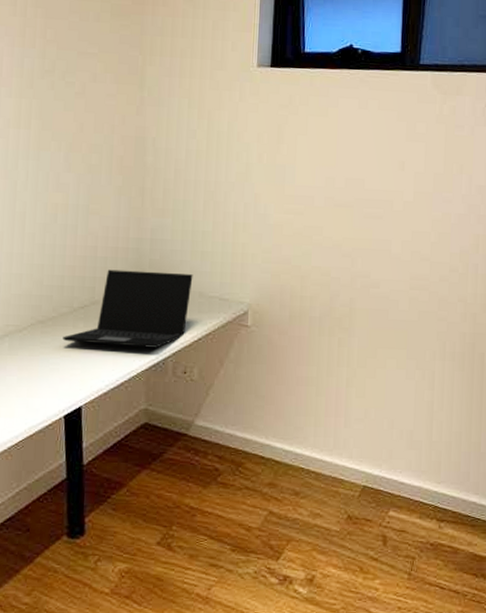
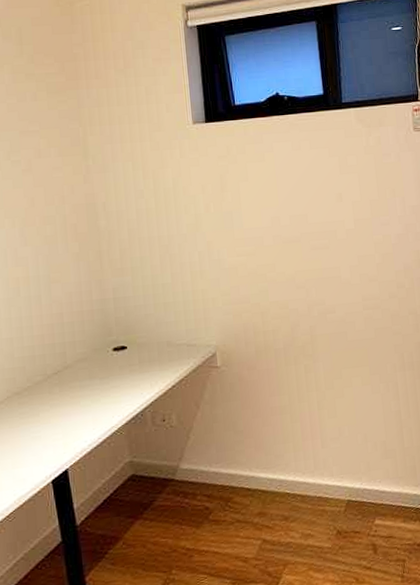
laptop: present [63,269,193,348] -> none [40,326,160,408]

